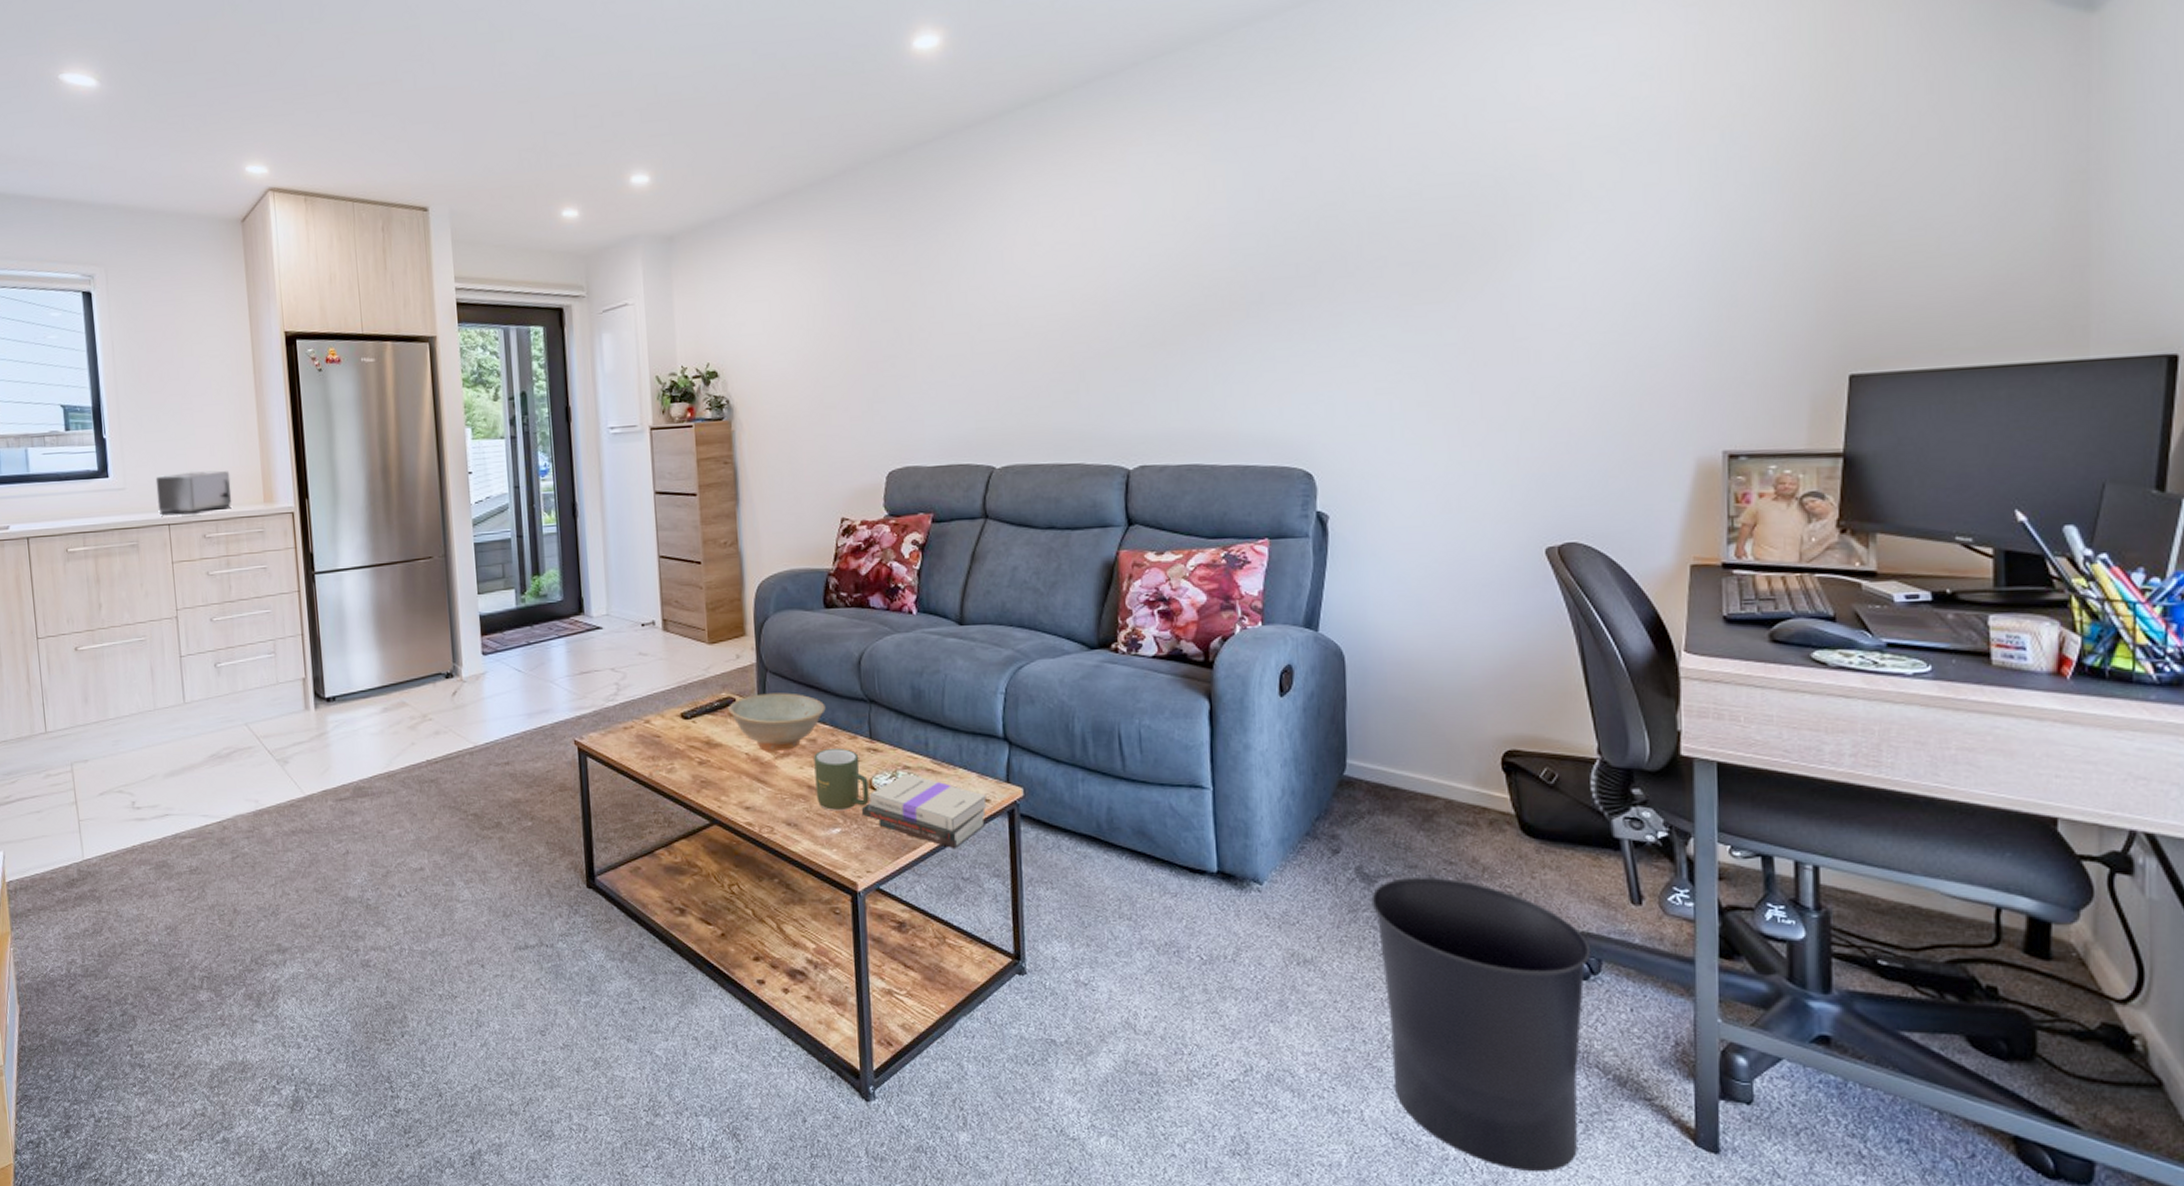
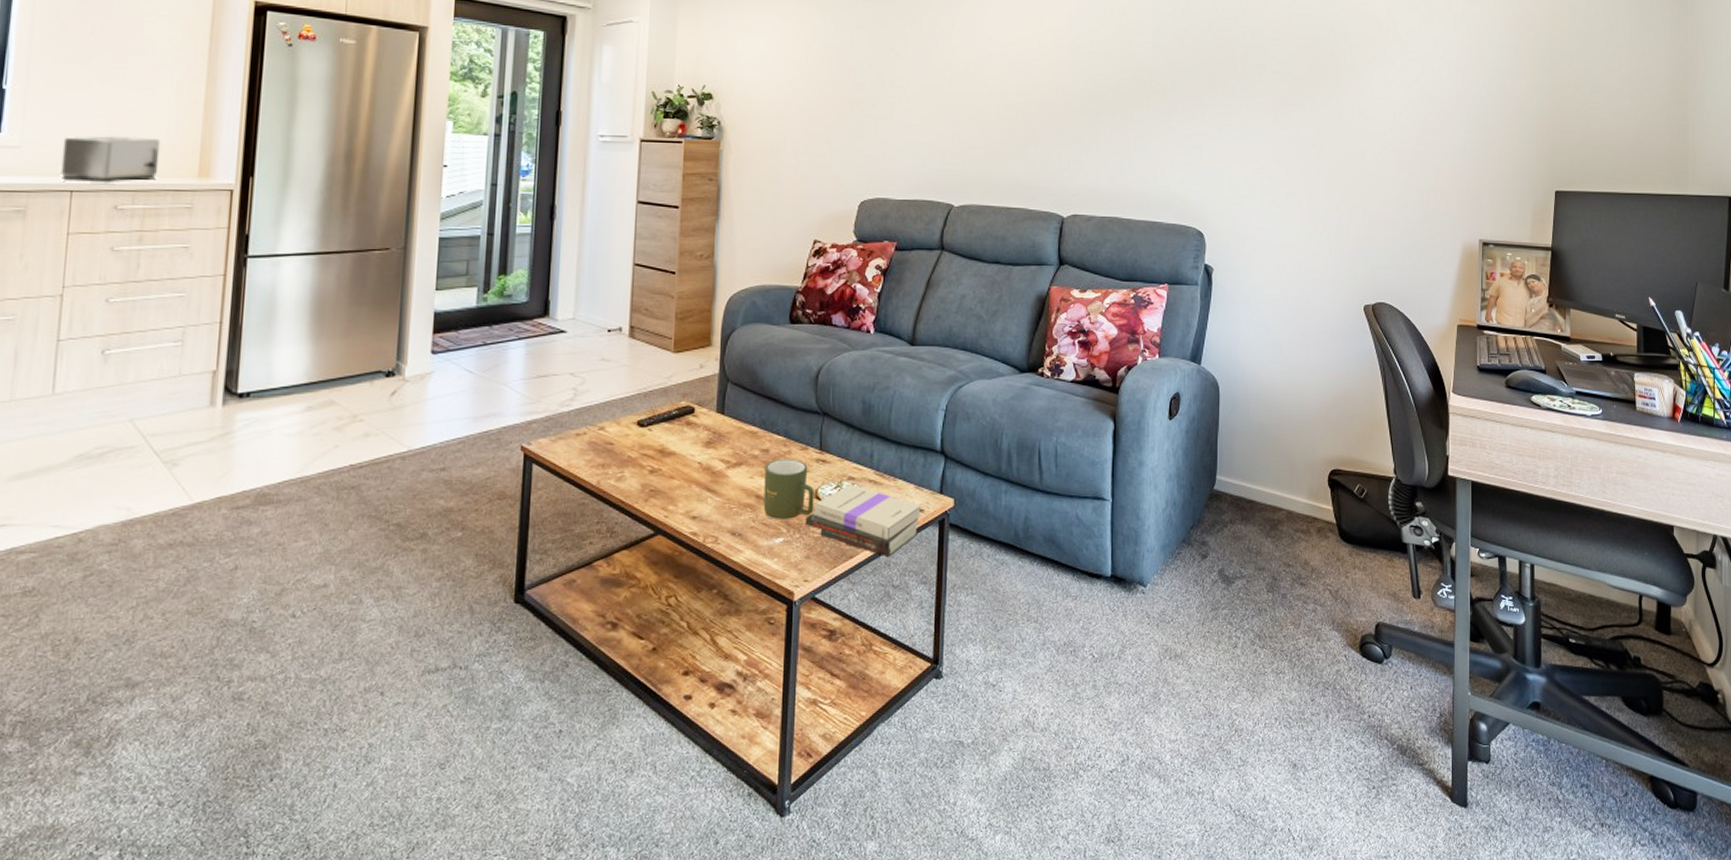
dish: present [727,692,826,752] -> none [685,403,781,462]
waste bin: present [1371,878,1591,1171] -> none [1229,578,1385,836]

